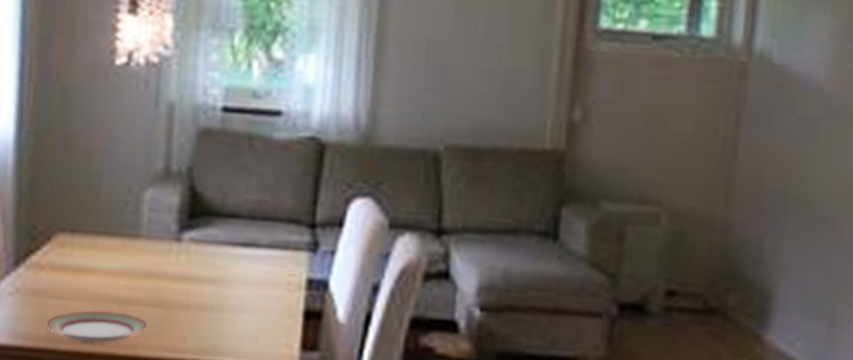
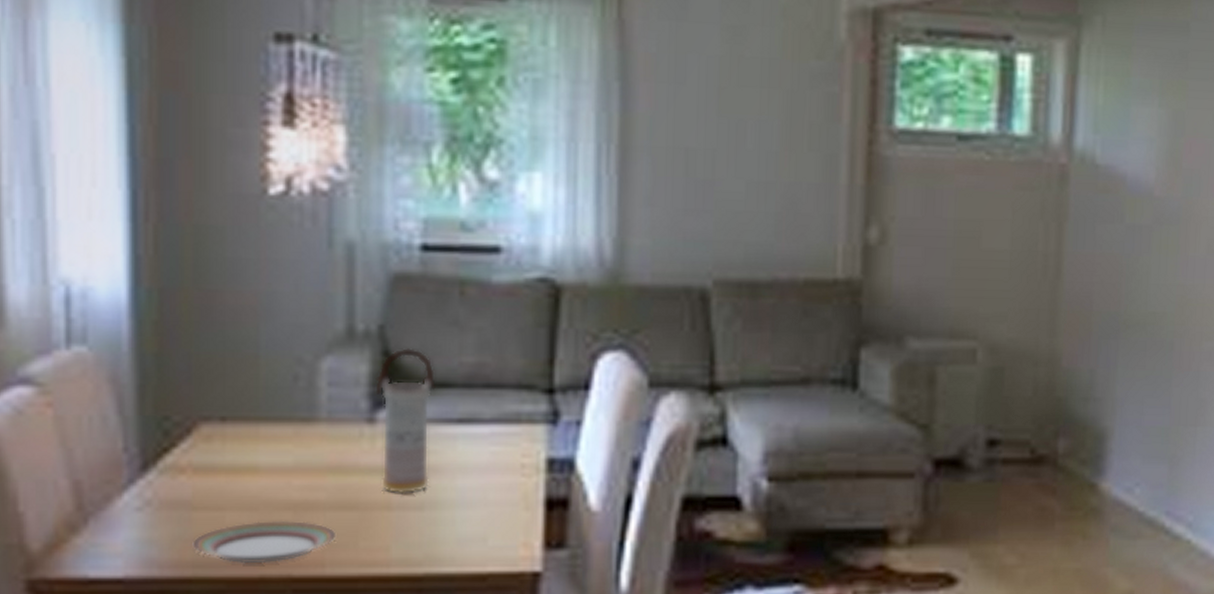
vase: none [182,185,228,299] -> present [375,347,437,494]

